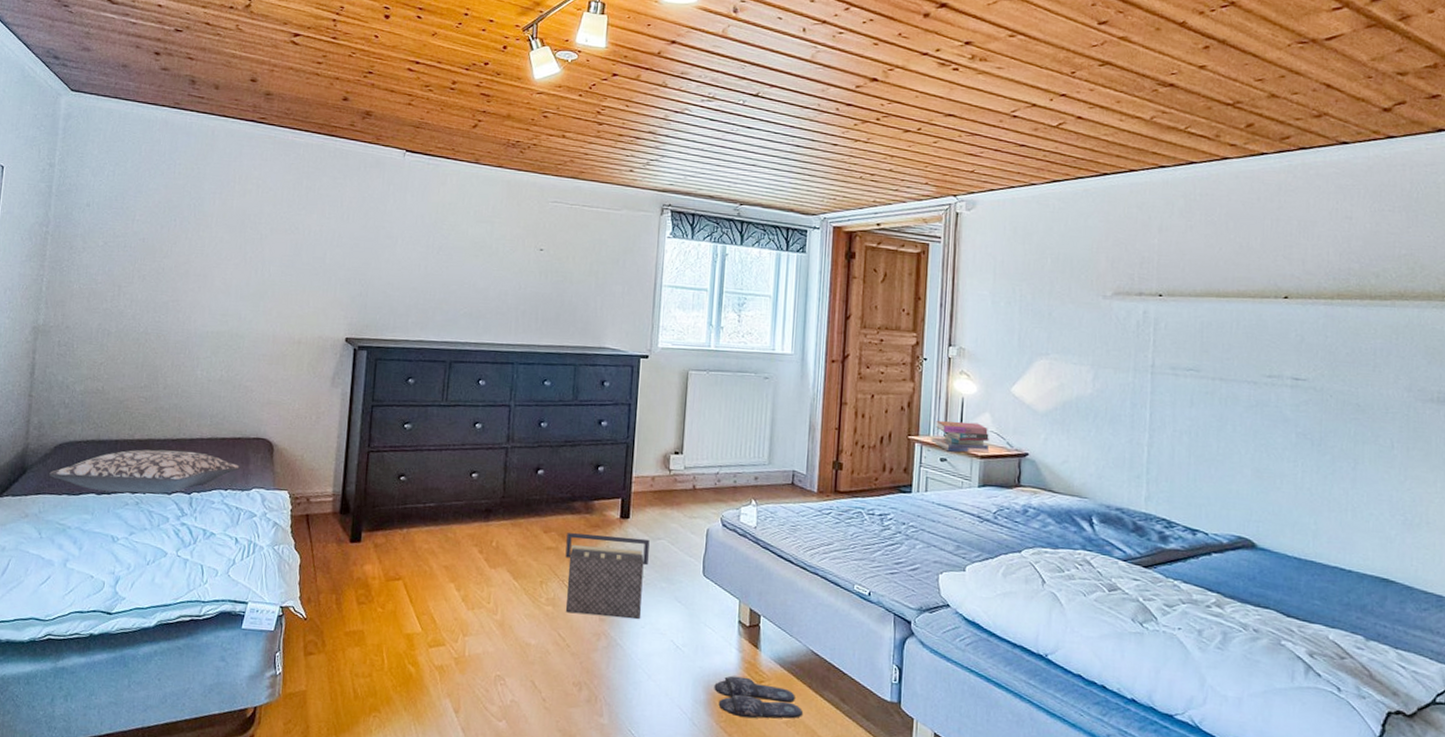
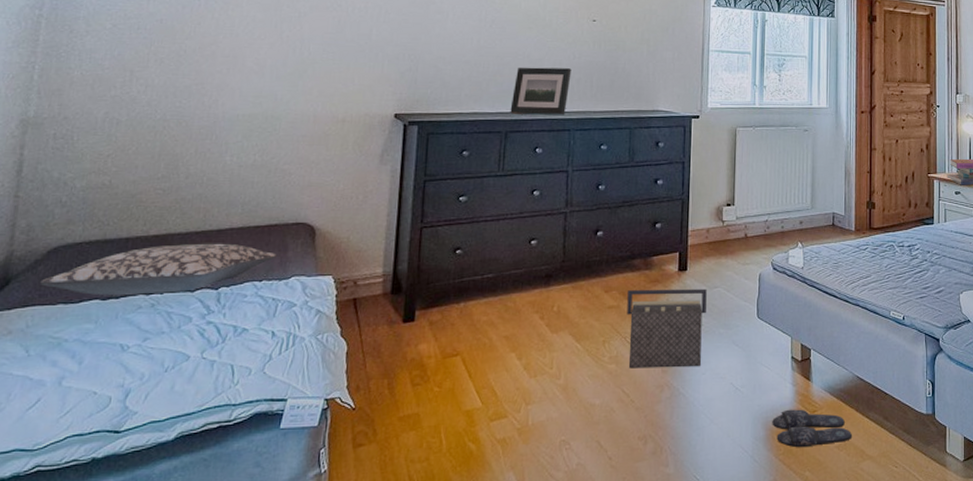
picture frame: none [455,296,517,348] -> present [510,67,572,115]

